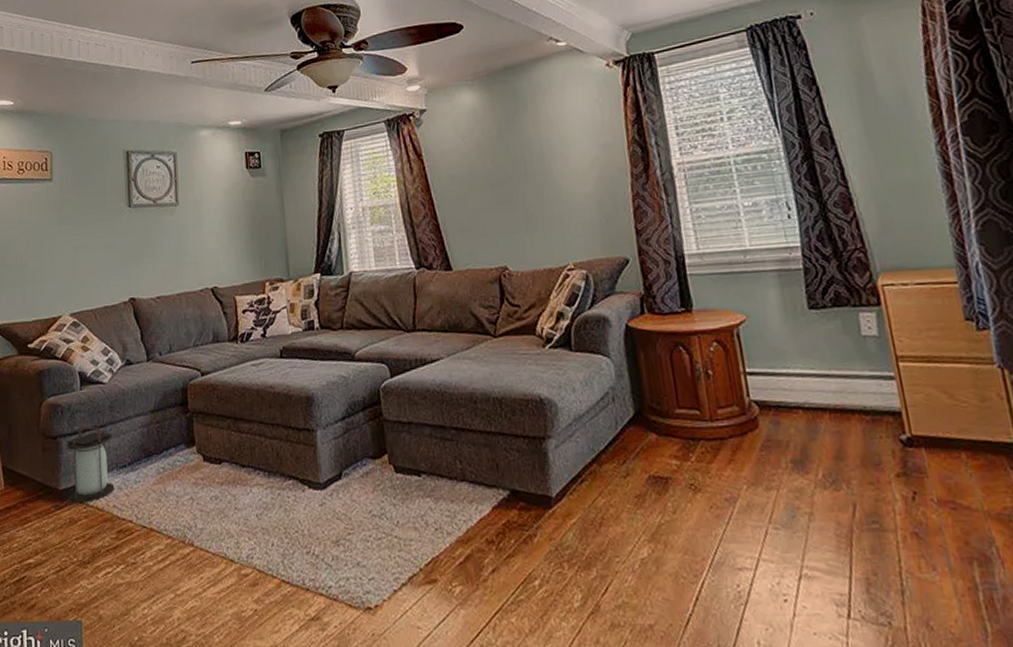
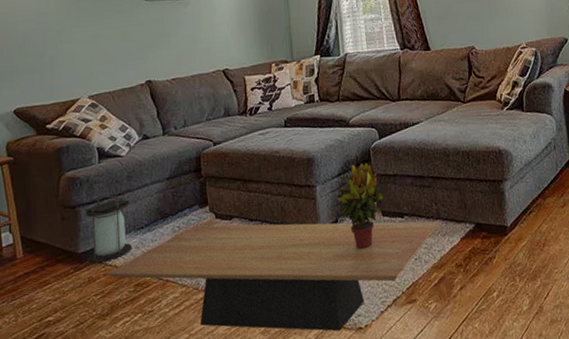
coffee table: none [88,468,466,609] -> present [107,221,440,332]
potted plant: none [340,404,396,512] -> present [336,162,384,250]

